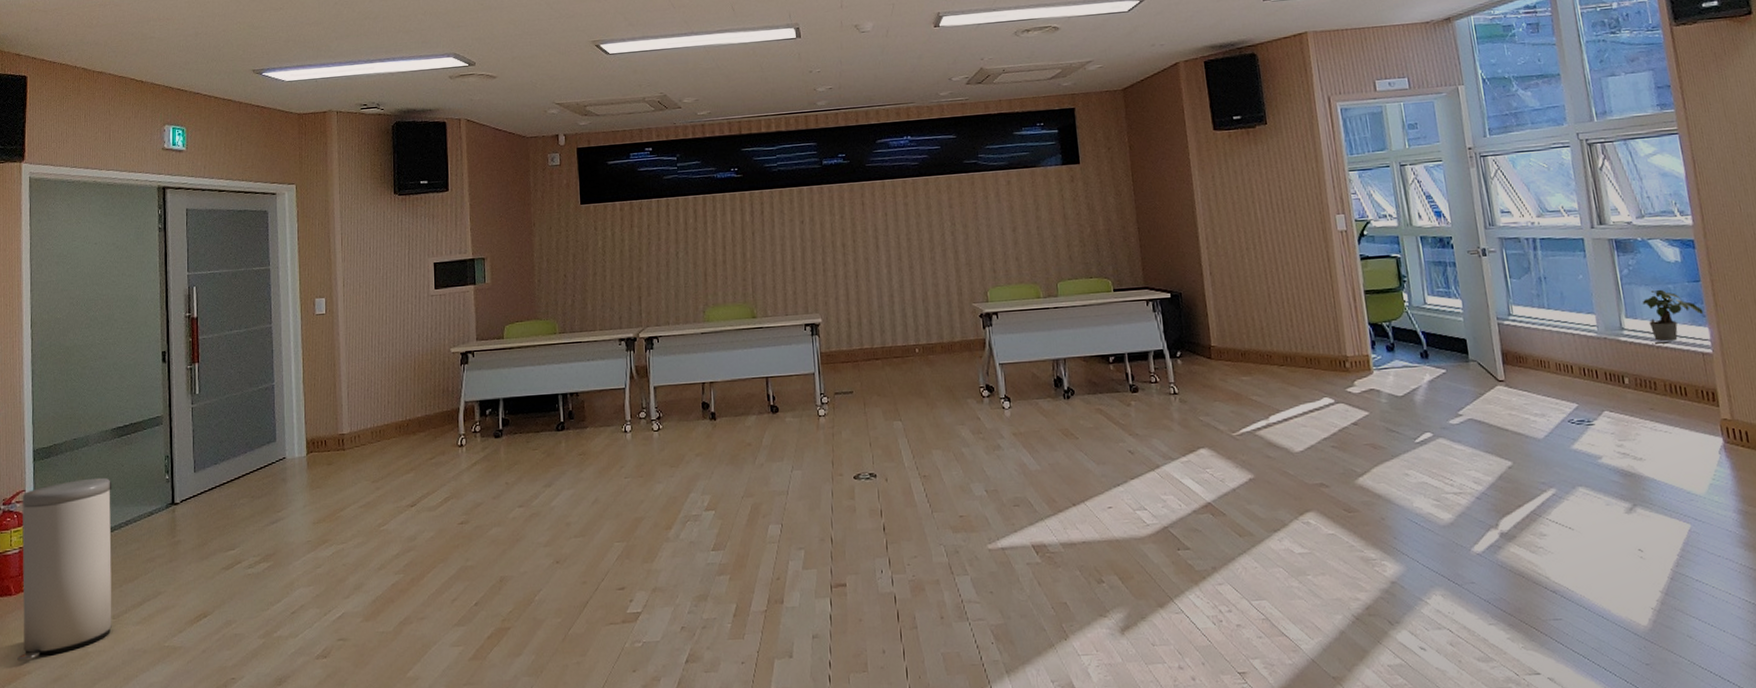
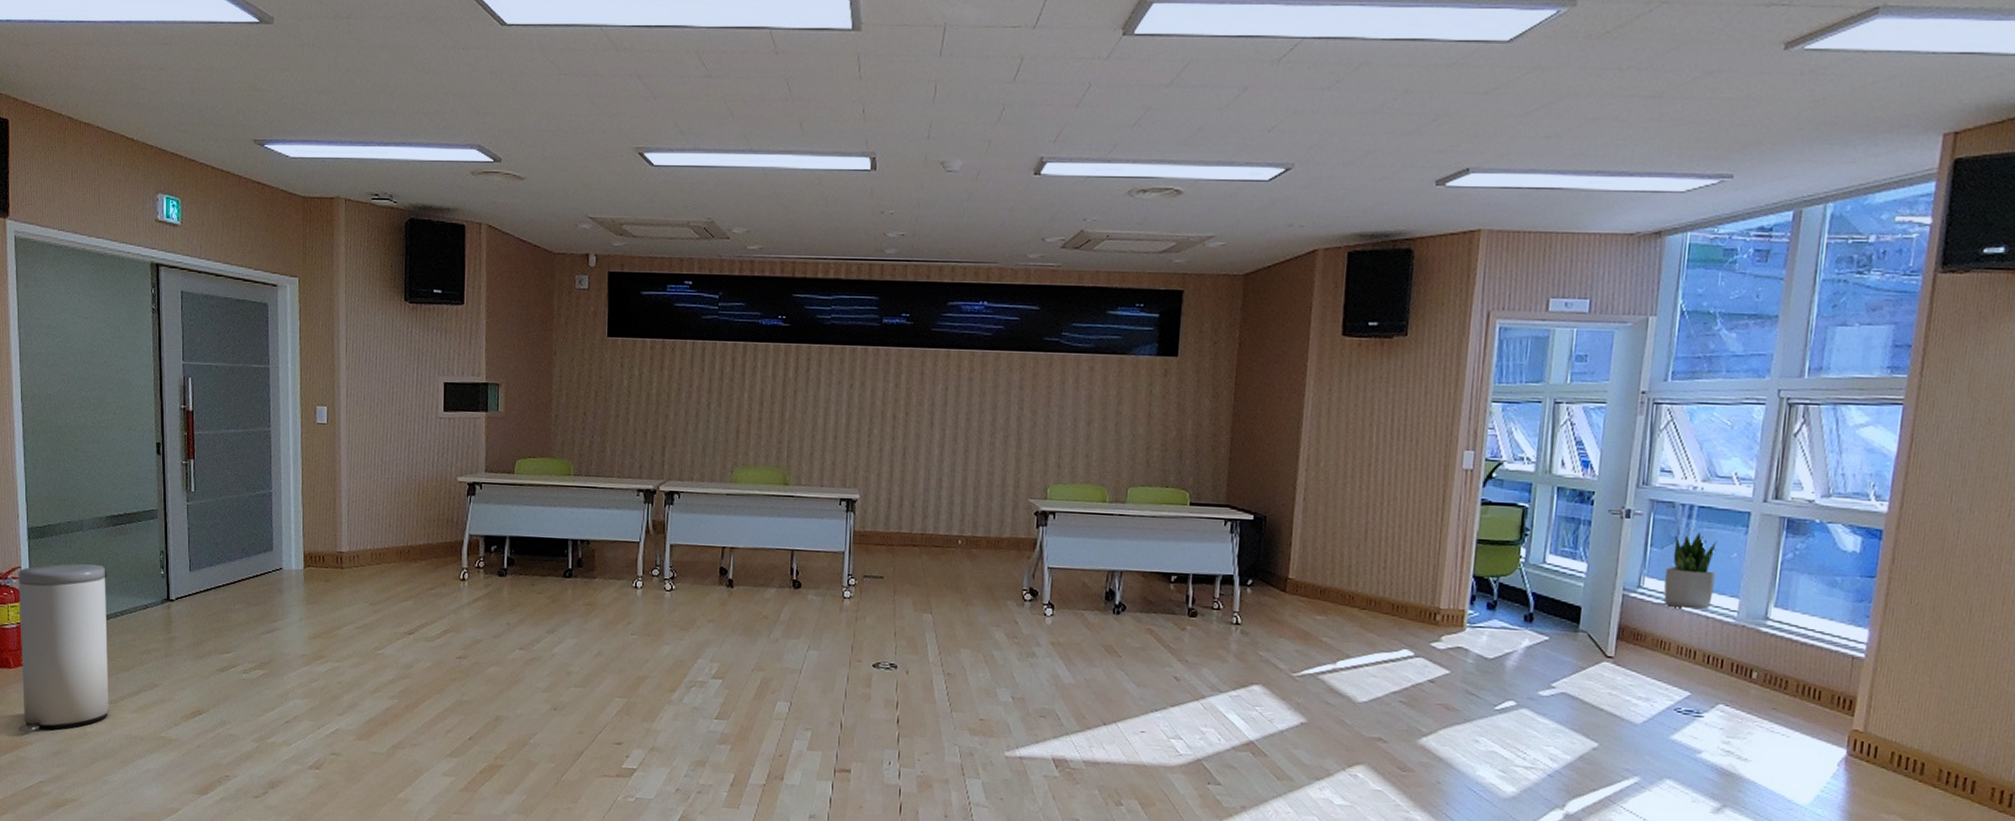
planter: none [1528,260,1573,329] -> present [1663,532,1717,610]
potted plant: present [1642,289,1704,342] -> none [1798,580,1869,640]

